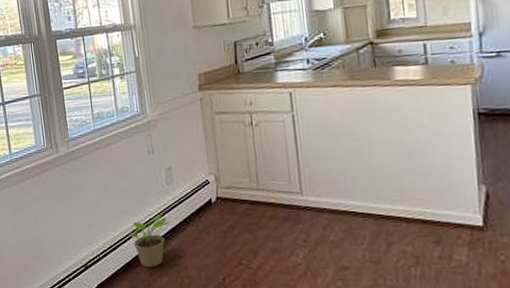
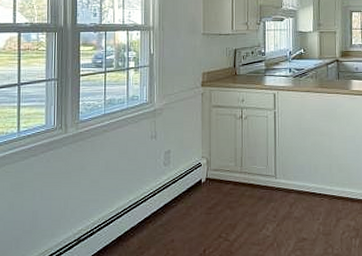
potted plant: present [128,214,169,268] -> none [124,192,162,241]

